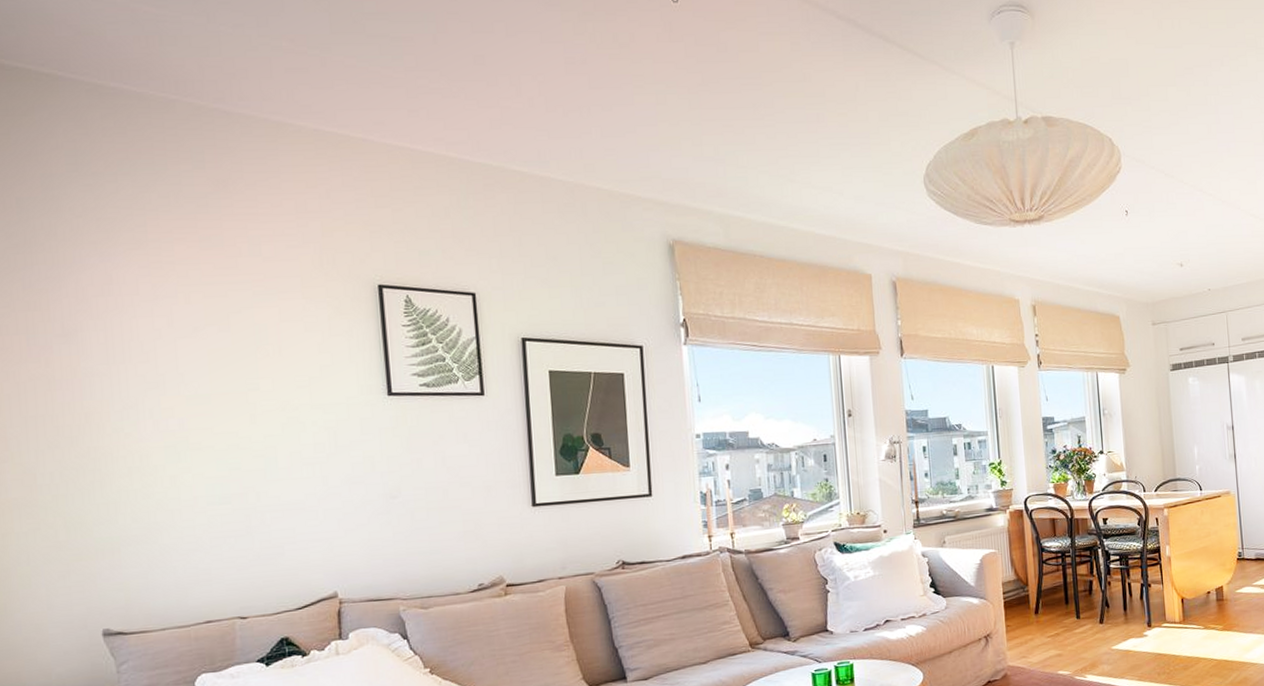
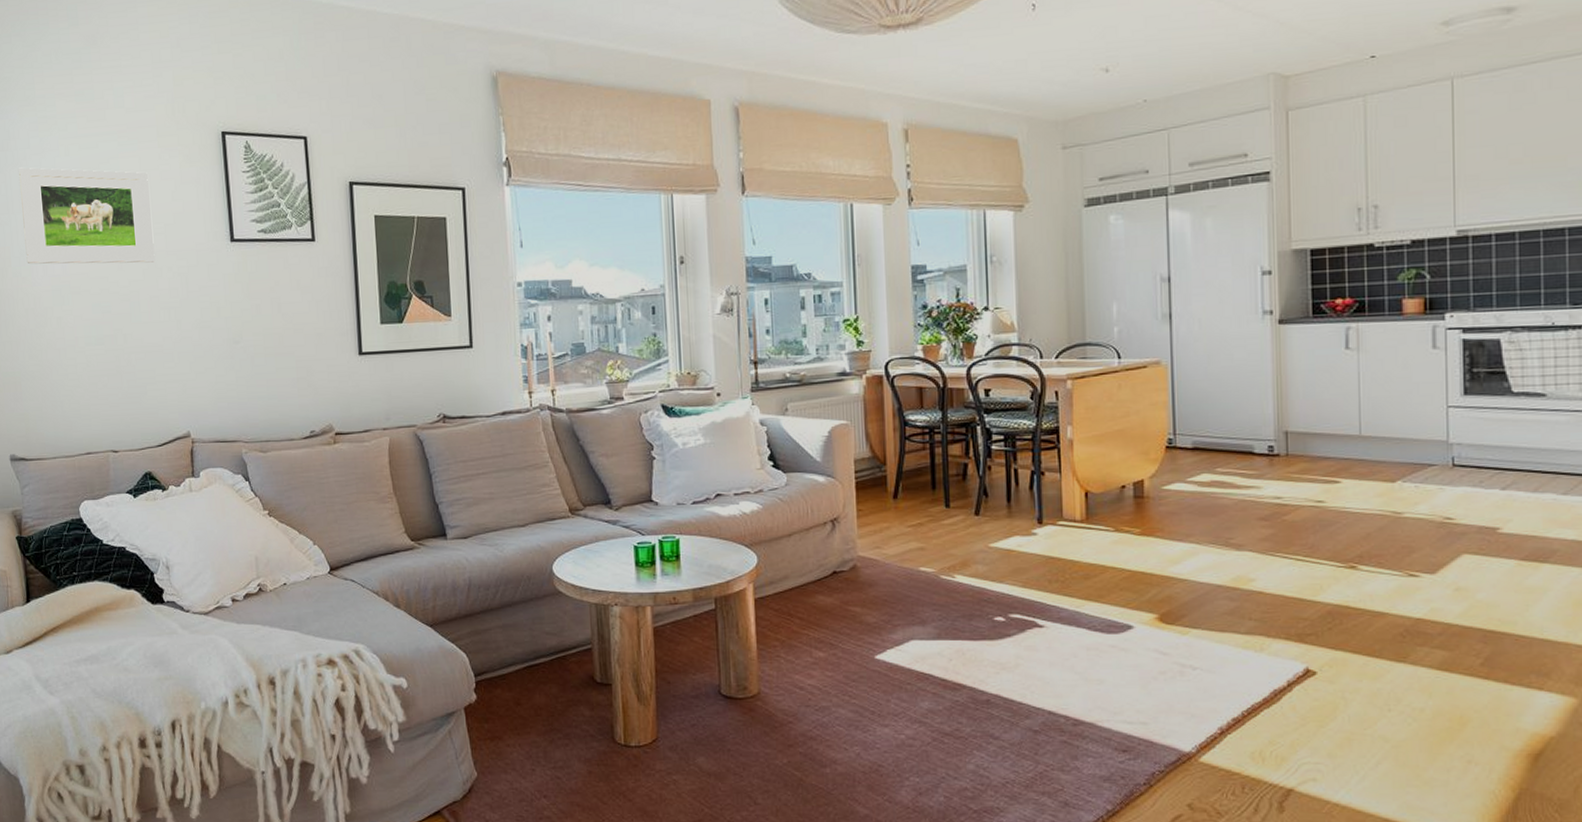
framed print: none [122,314,297,419] -> present [18,167,156,264]

